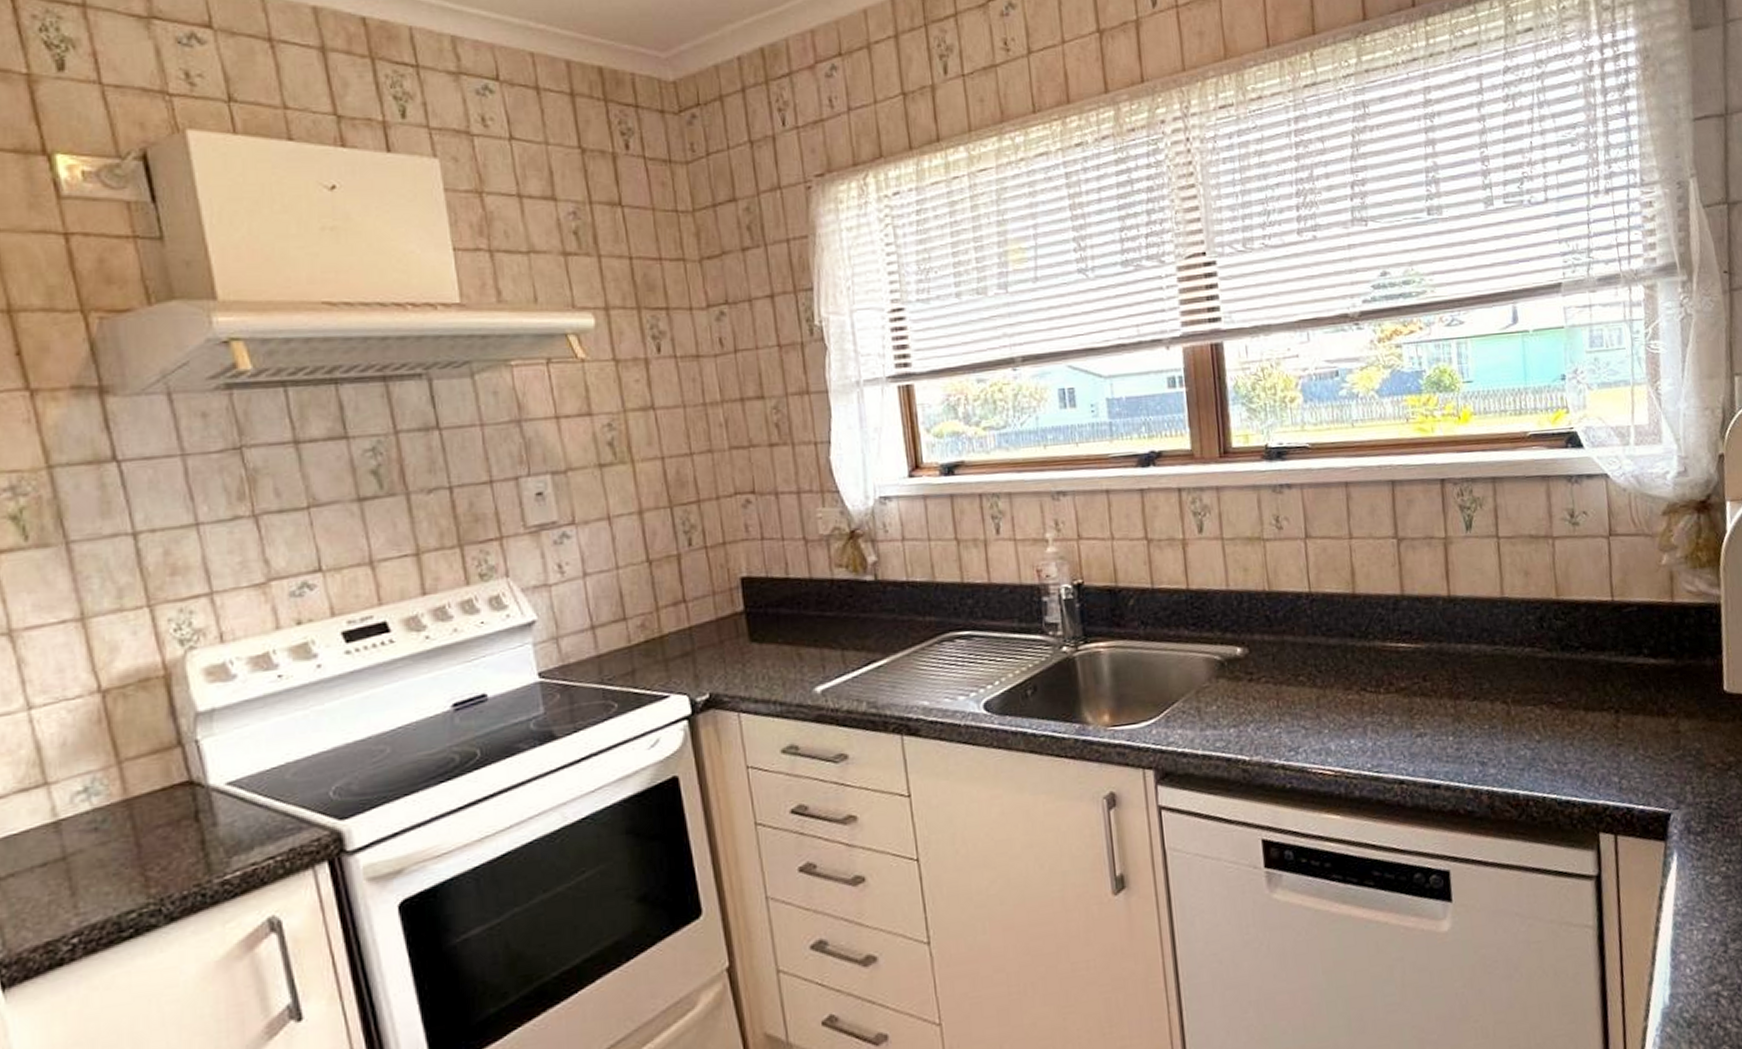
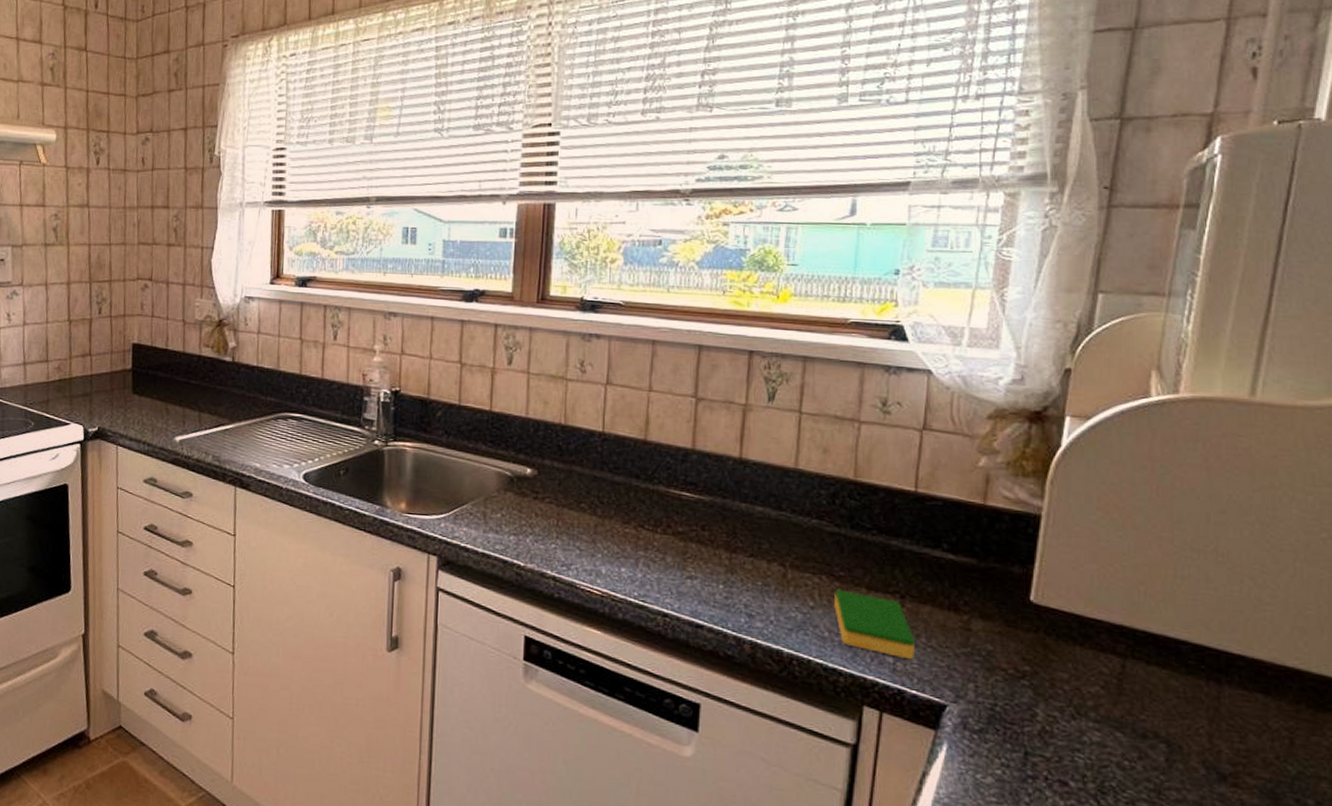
dish sponge: none [1556,715,1636,775] -> present [833,589,916,660]

